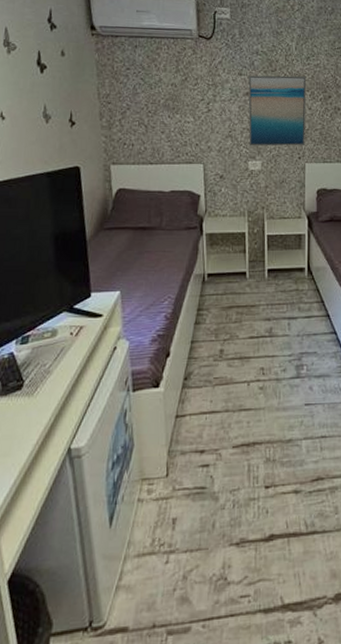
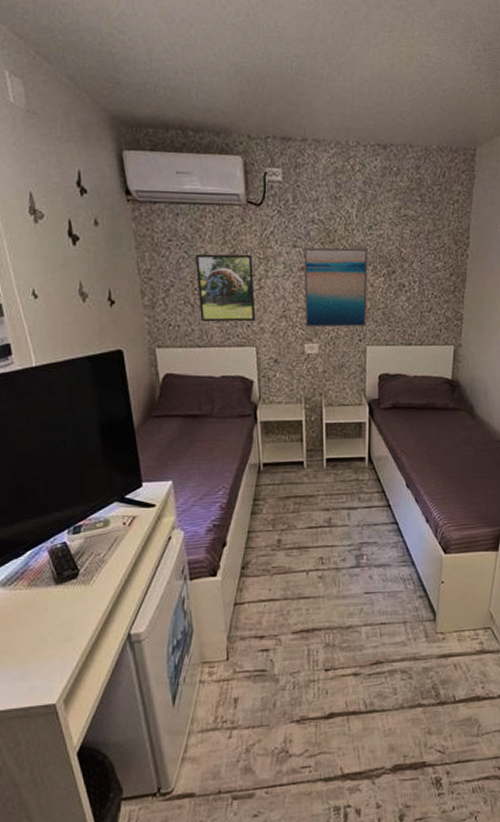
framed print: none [150,80,204,141] -> present [195,253,256,322]

